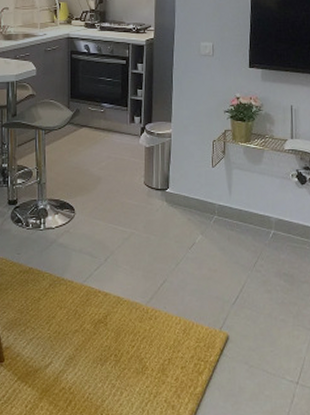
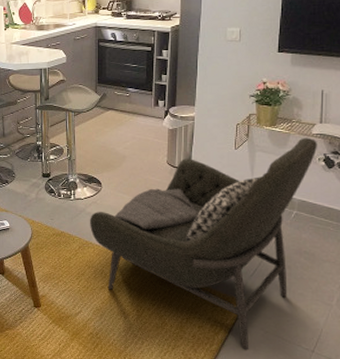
armchair: none [62,153,290,388] -> present [90,137,317,349]

